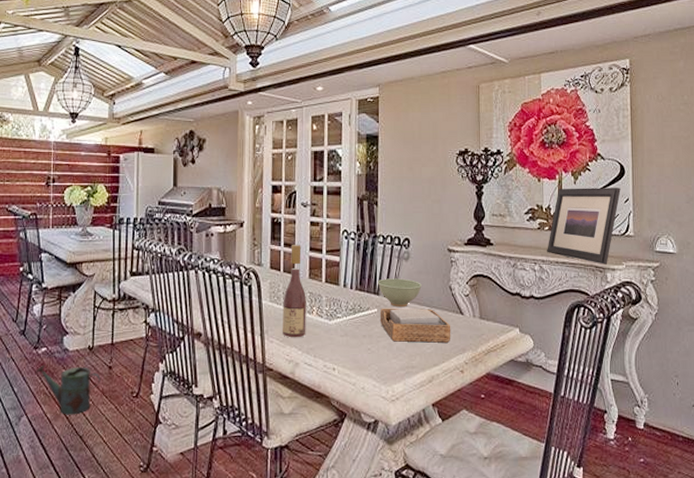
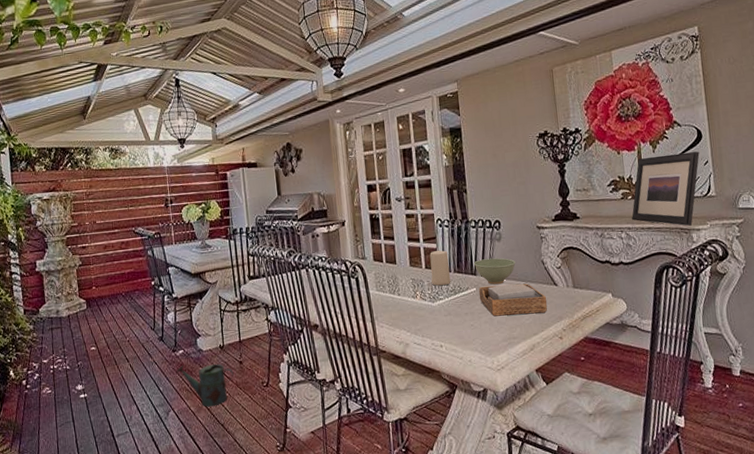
wine bottle: present [283,244,307,338] -> none [388,236,413,322]
candle: none [330,265,351,303] -> present [430,250,451,286]

